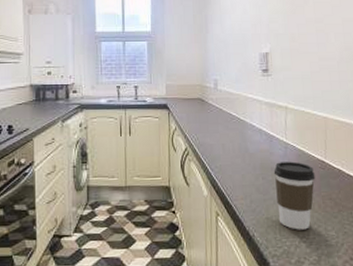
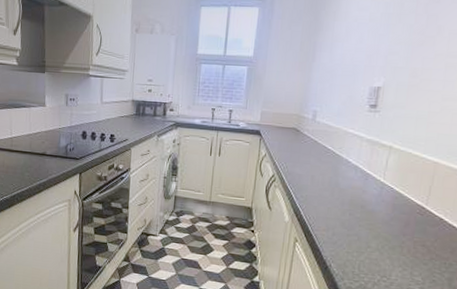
coffee cup: present [274,161,315,230] -> none [360,201,411,270]

